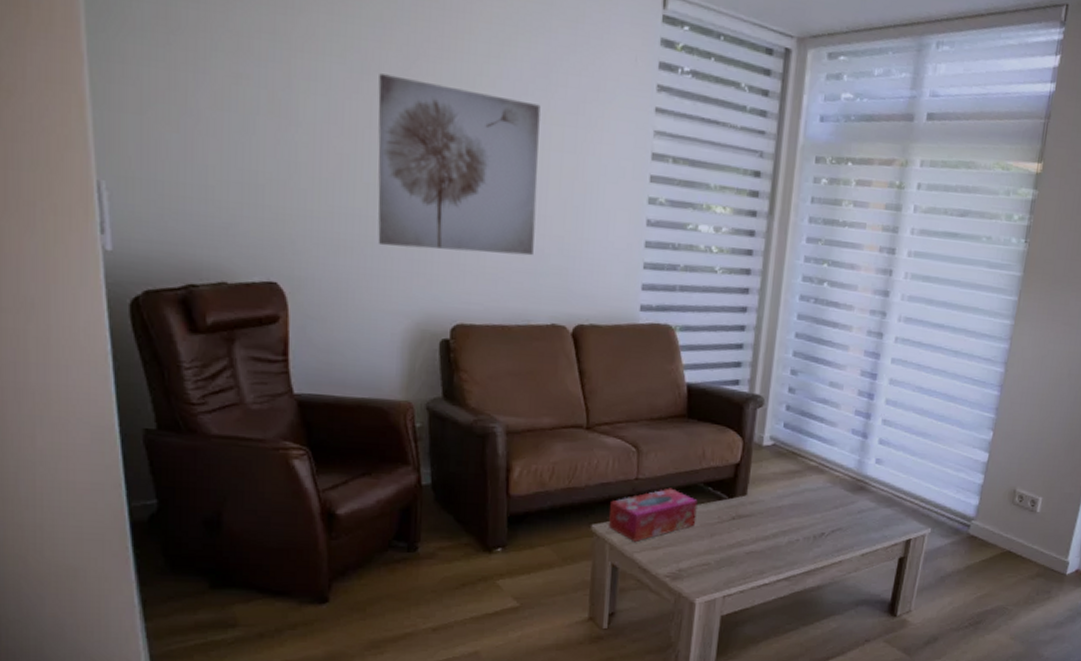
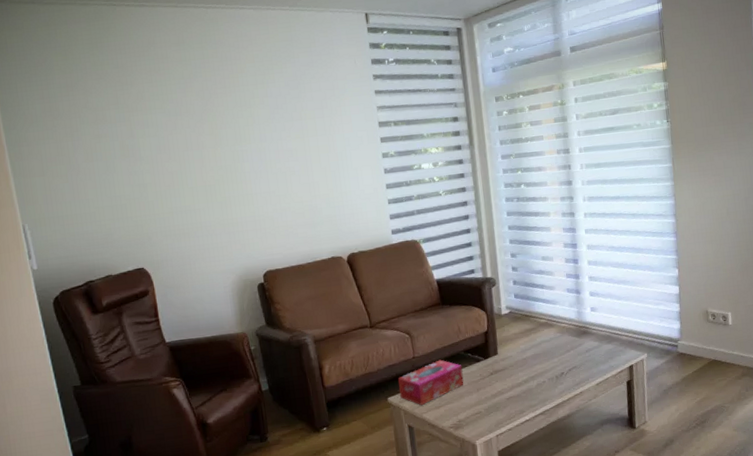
wall art: present [378,73,541,256] -> none [187,108,310,228]

